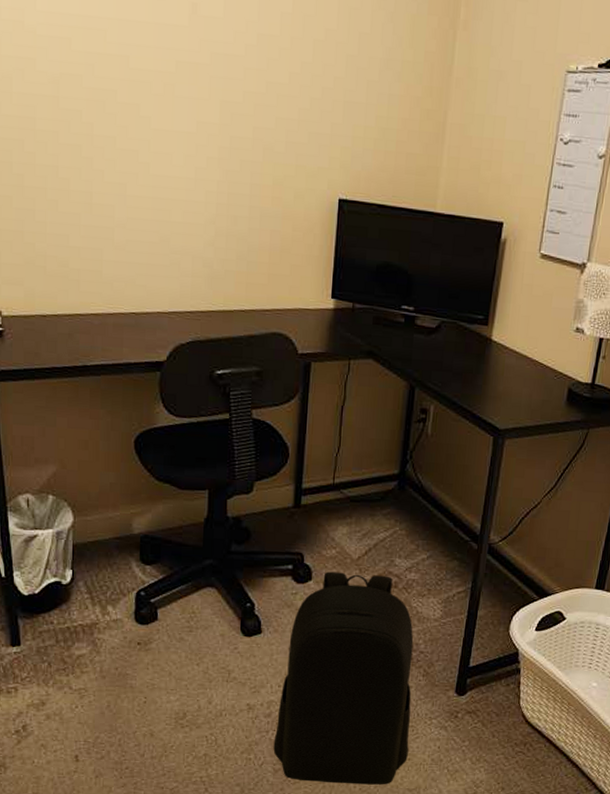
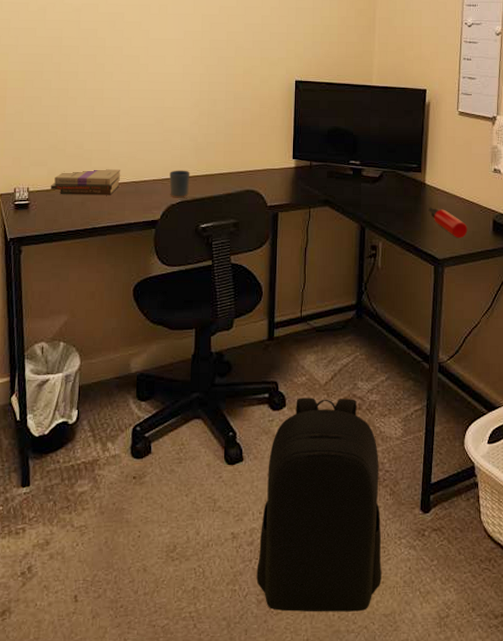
books: none [29,293,117,328] -> present [51,169,121,195]
mug: none [177,302,204,337] -> present [169,170,190,198]
water bottle: none [492,368,538,407] -> present [428,207,468,238]

